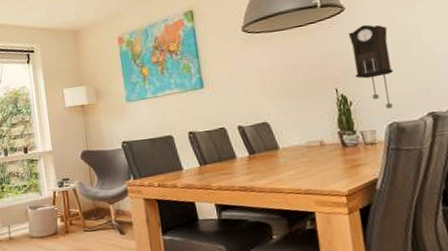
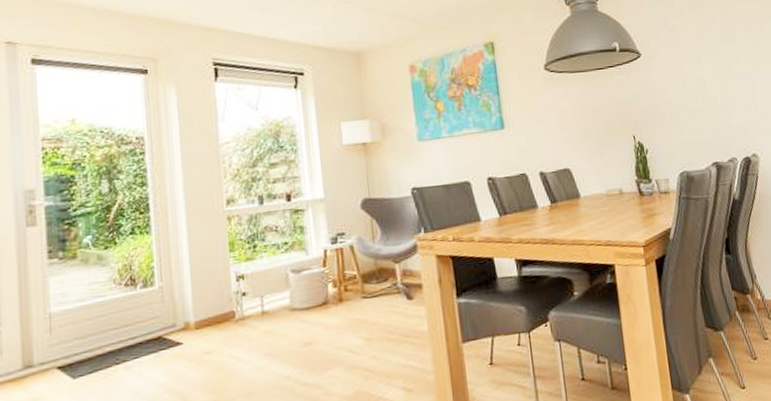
pendulum clock: present [348,24,393,109] -> none [644,72,683,158]

